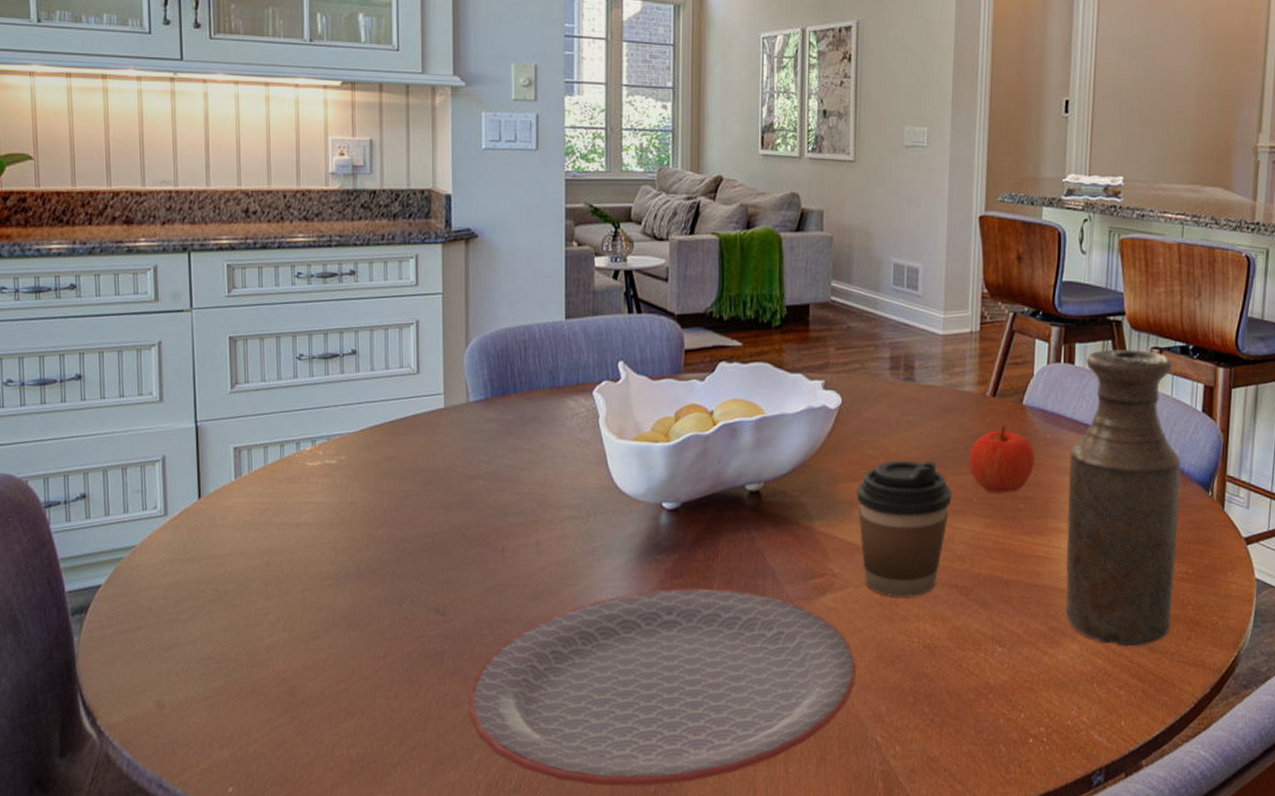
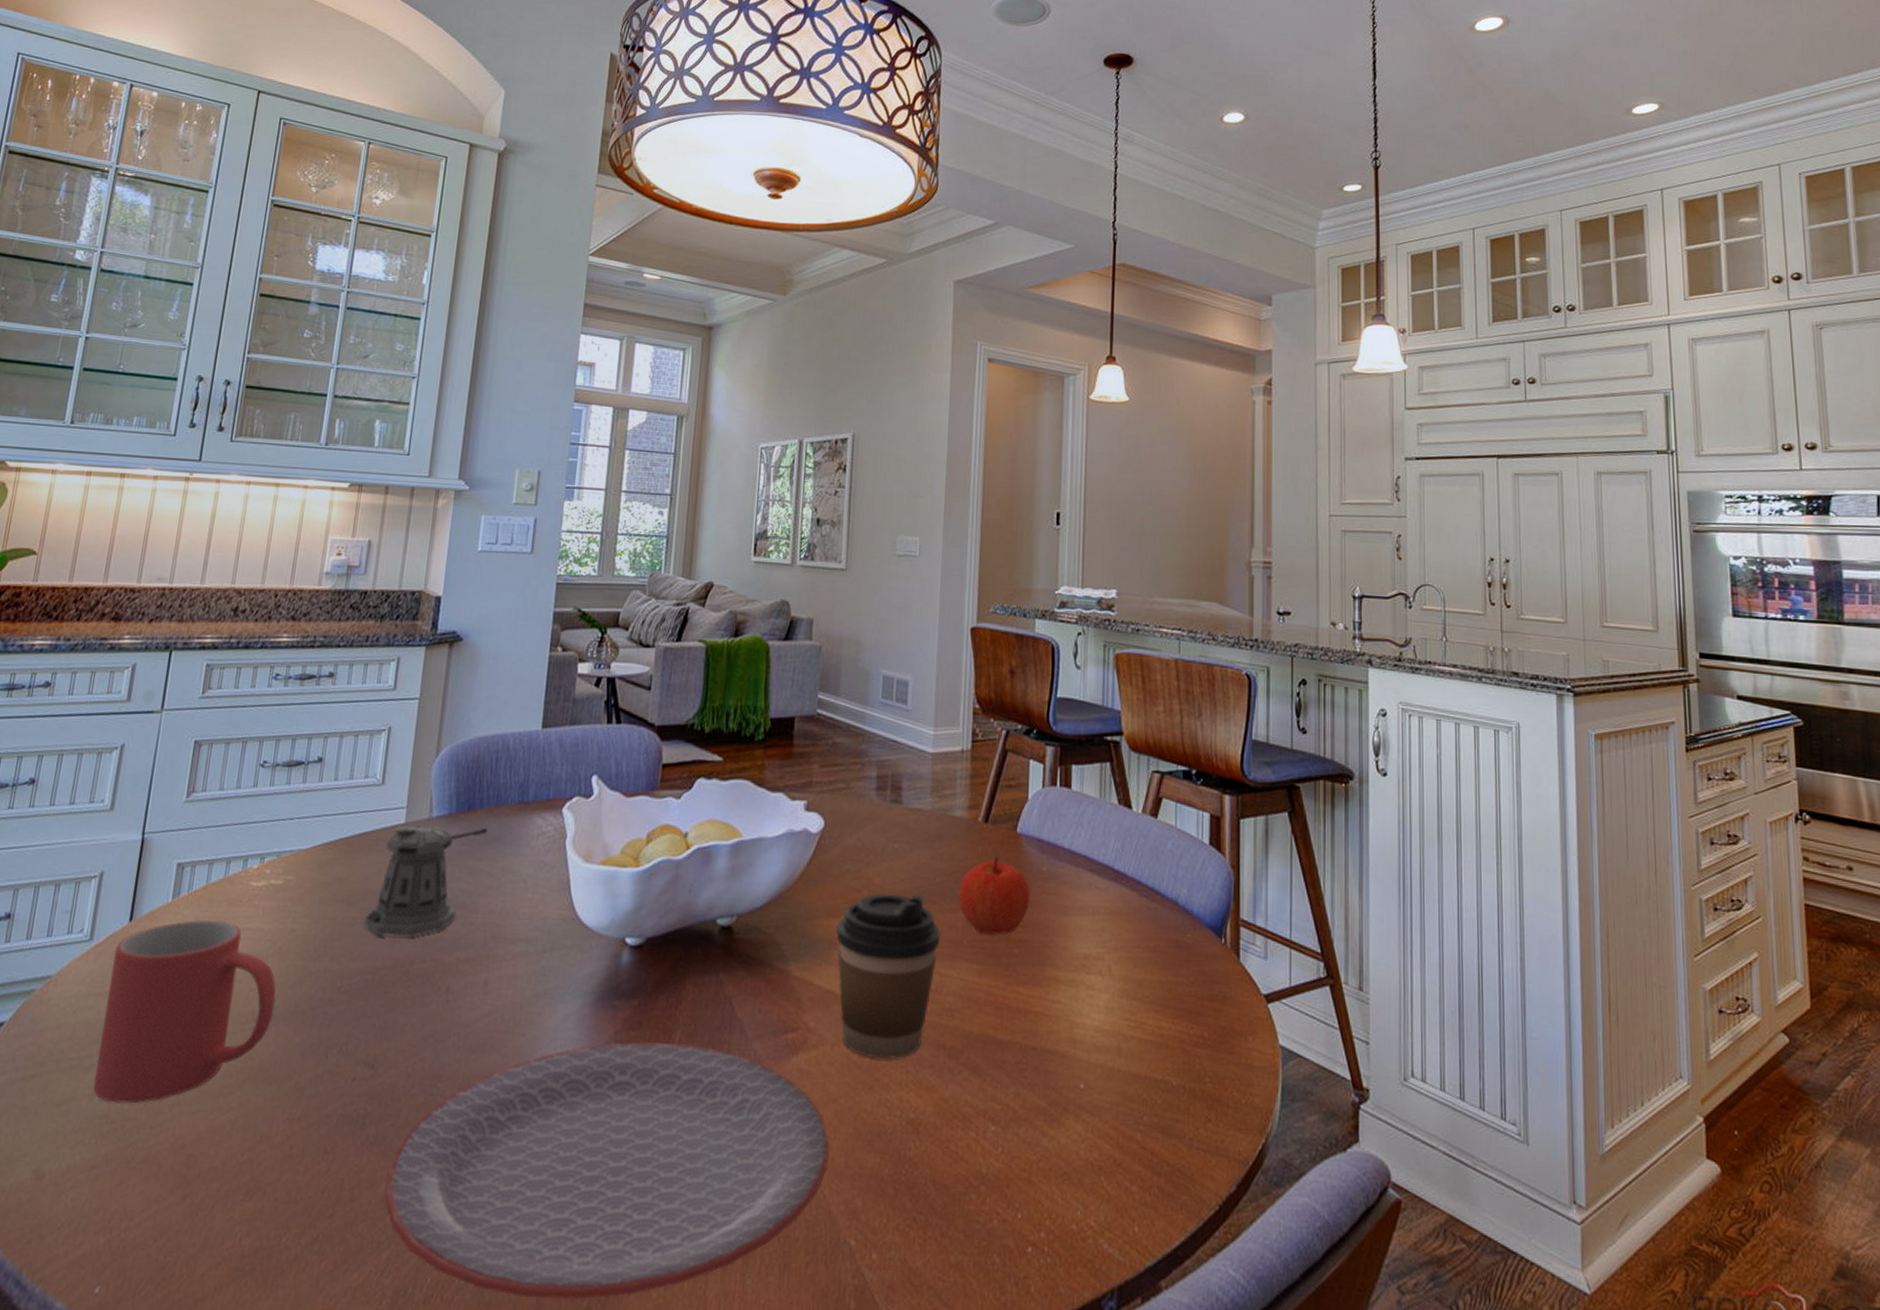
mug: none [189,495,347,648] -> present [93,919,276,1104]
pepper shaker: none [419,410,523,507] -> present [365,825,487,938]
bottle: present [1065,349,1181,647] -> none [1066,772,1191,1129]

